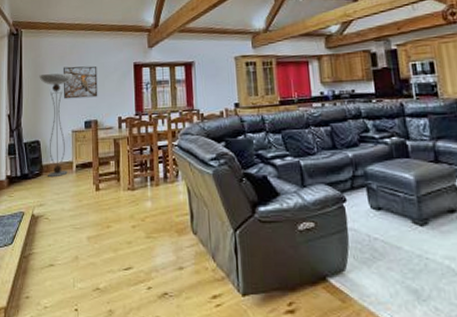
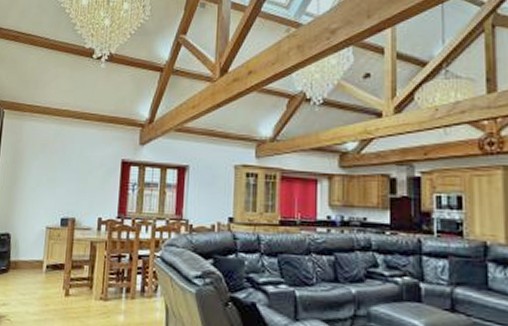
floor lamp: present [39,73,73,178] -> none [15,162,54,276]
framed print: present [63,65,98,99] -> none [42,156,81,193]

